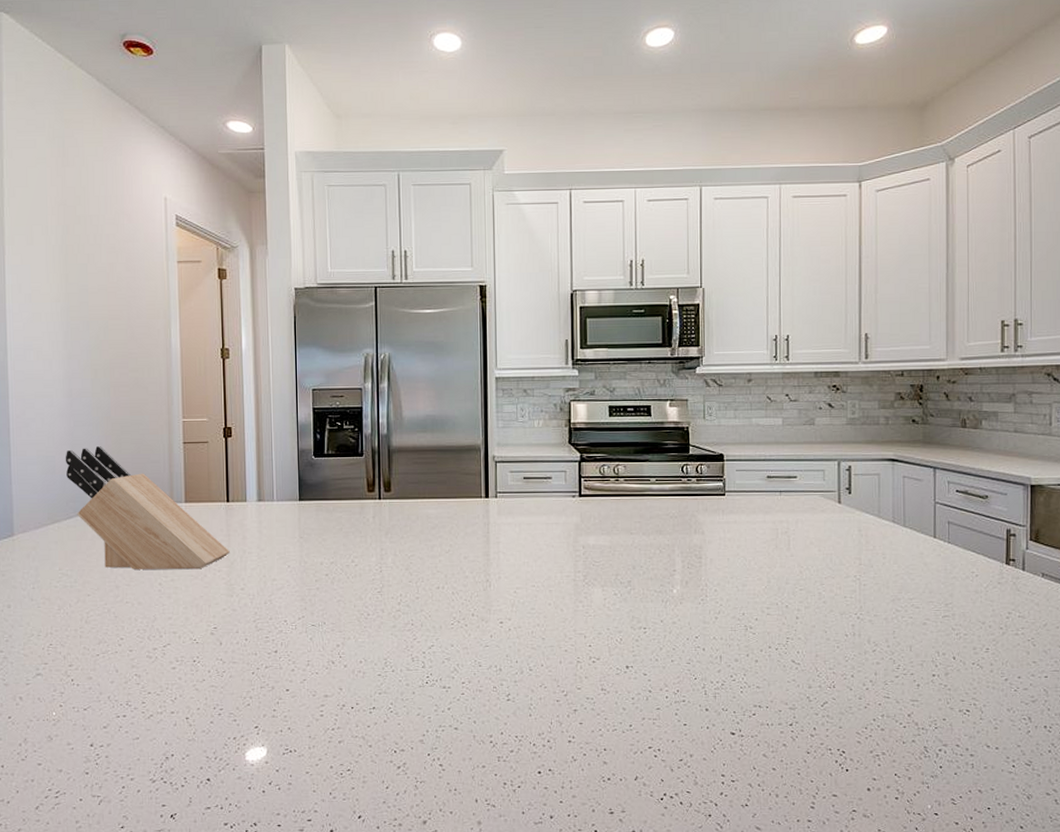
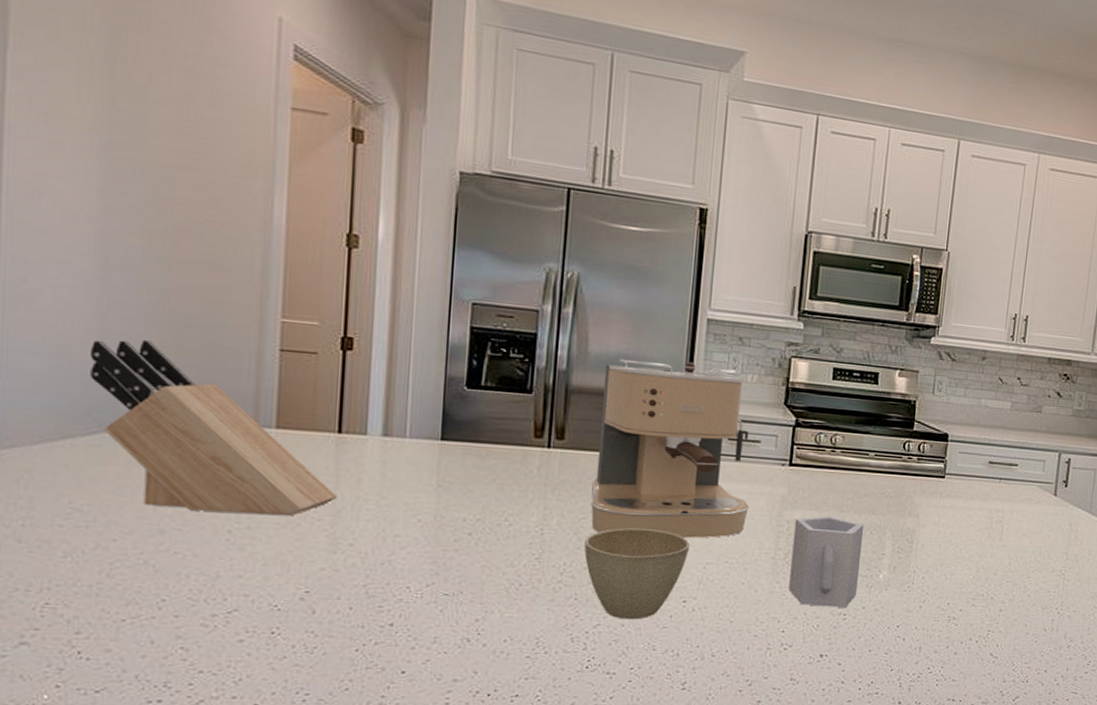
coffee maker: none [415,416,549,567] -> present [591,358,750,538]
cup: none [415,561,500,640] -> present [584,528,689,620]
cup: none [590,539,654,622] -> present [789,516,864,608]

